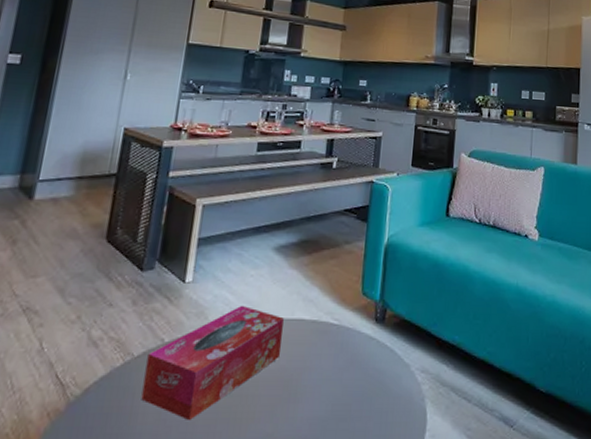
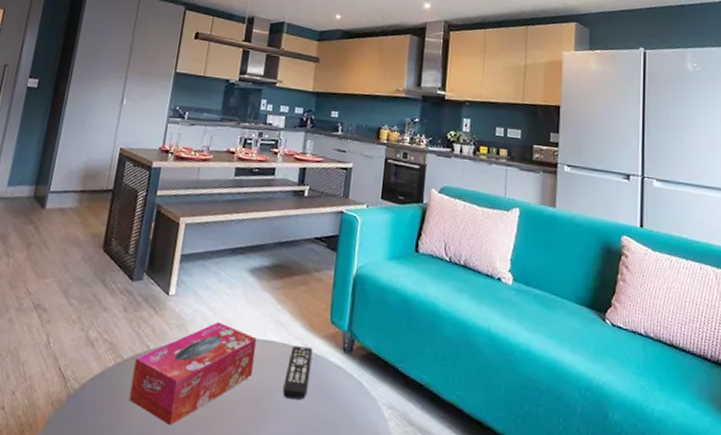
remote control: none [313,321,344,375] -> present [283,345,313,400]

